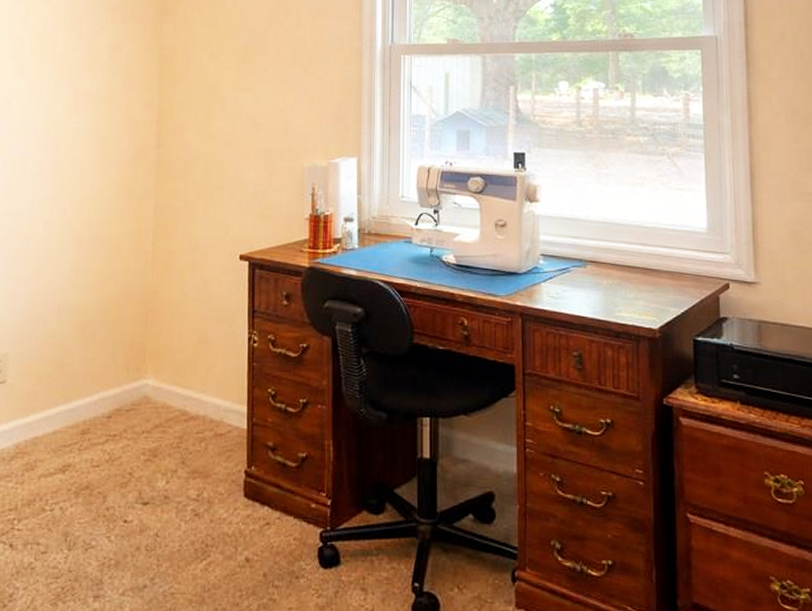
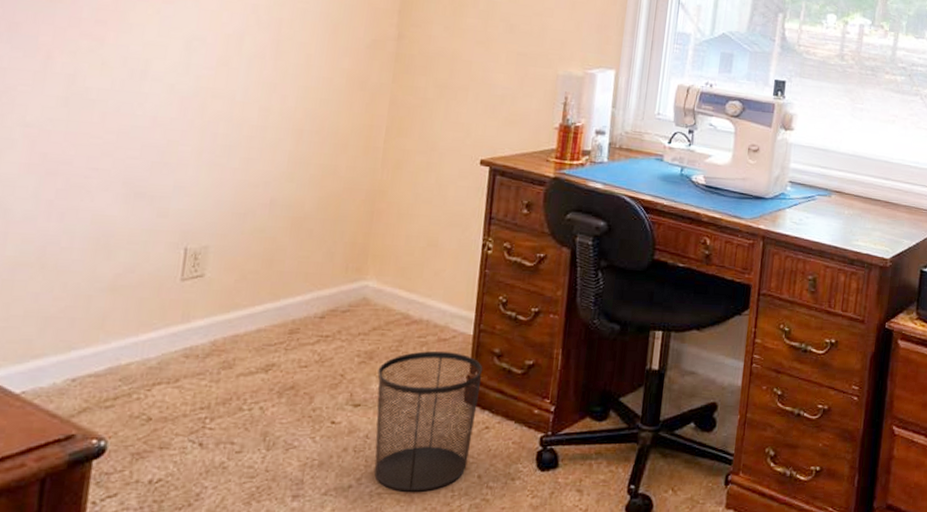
waste bin: none [162,446,259,591] -> present [374,350,483,492]

